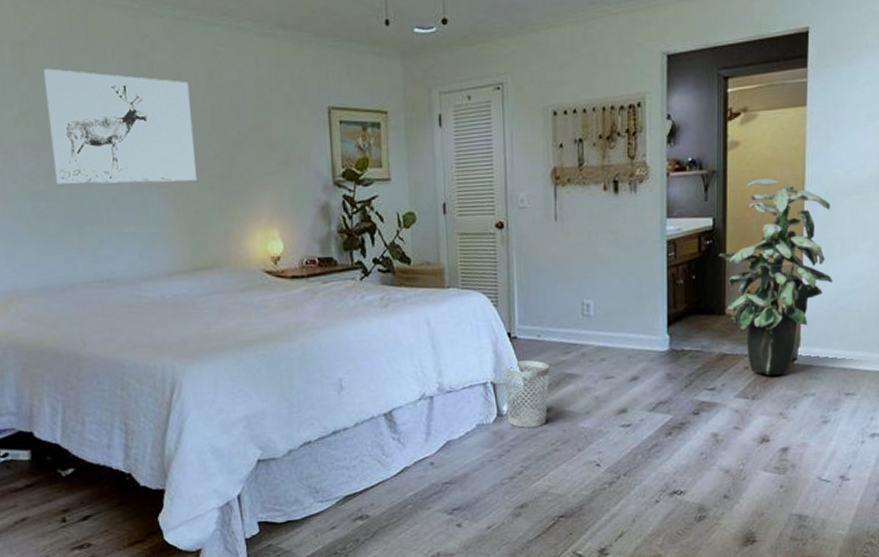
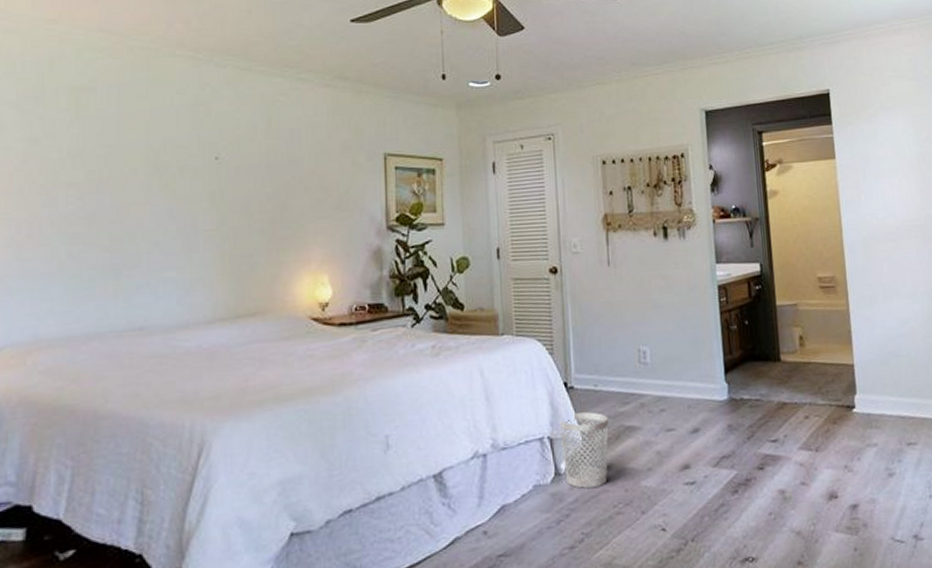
wall art: present [44,68,196,184] -> none [98,112,246,227]
indoor plant: present [719,178,833,376] -> none [769,226,880,425]

